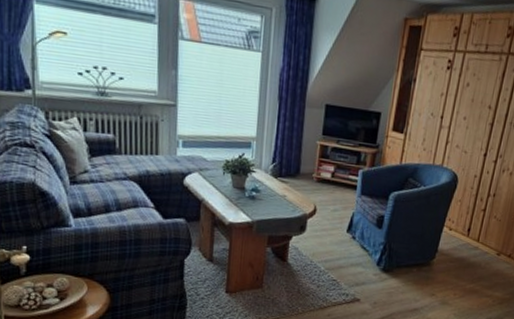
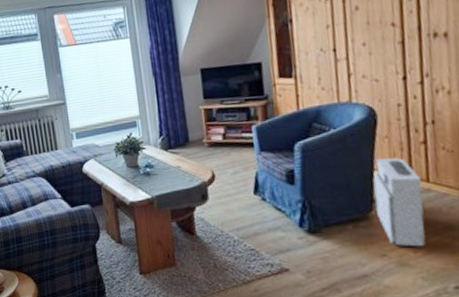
air purifier: none [436,218,474,291] -> present [373,158,426,247]

